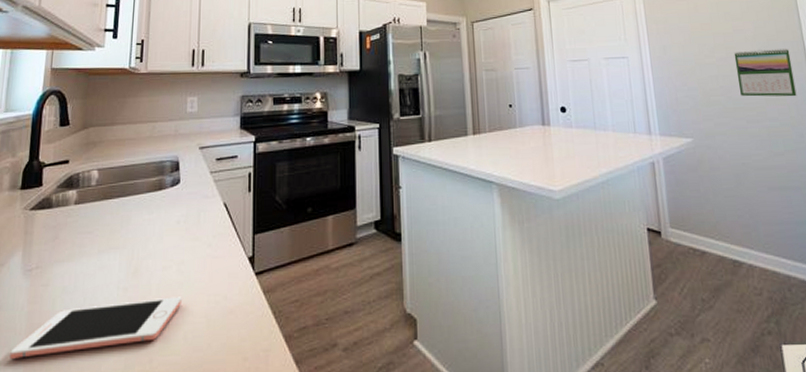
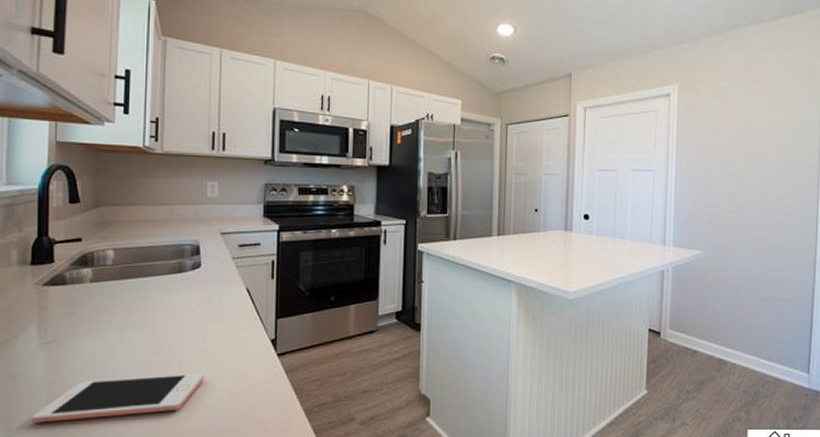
calendar: present [734,49,797,97] -> none [752,171,805,218]

